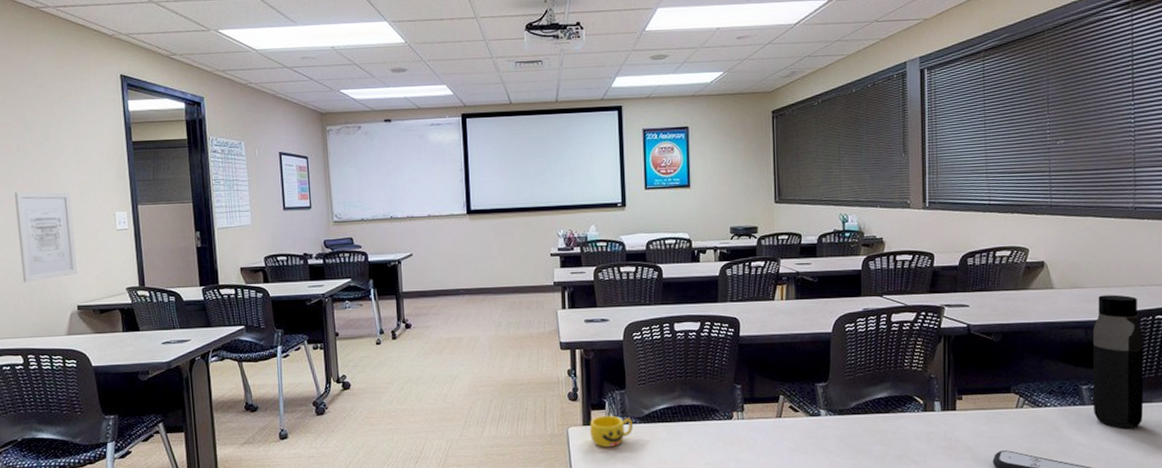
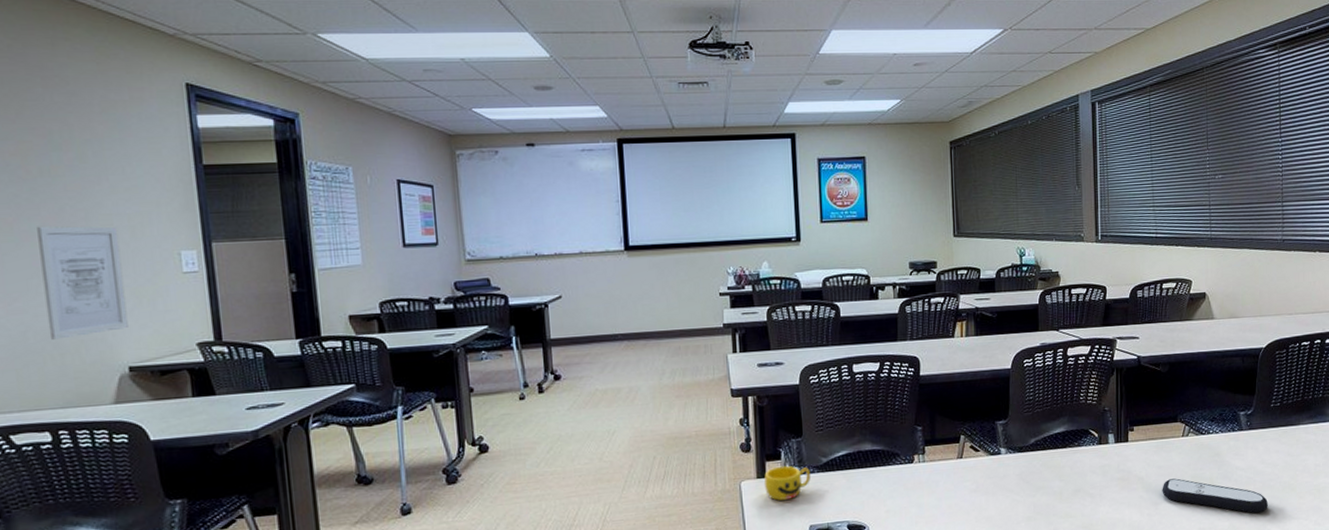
water bottle: present [1092,294,1144,429] -> none [1249,323,1293,451]

